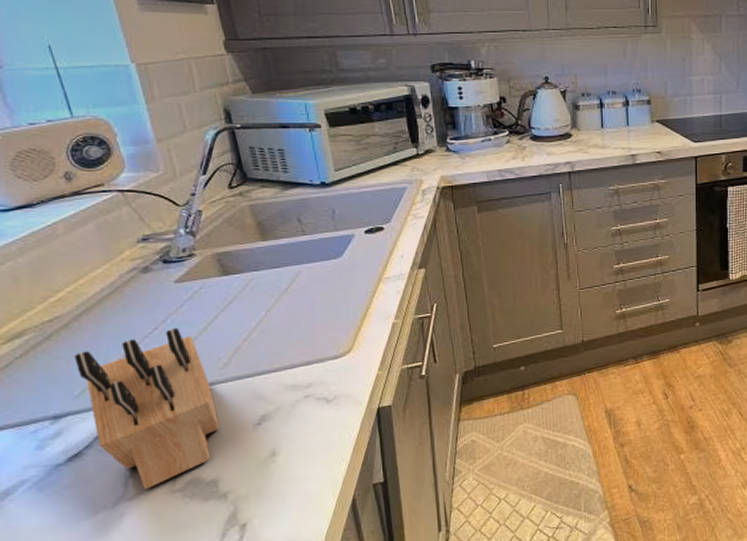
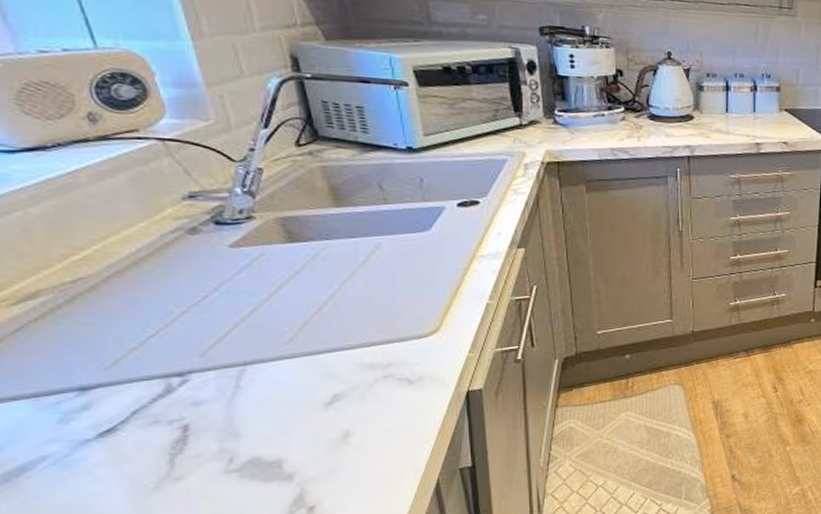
knife block: present [74,328,220,489] -> none [104,297,284,468]

